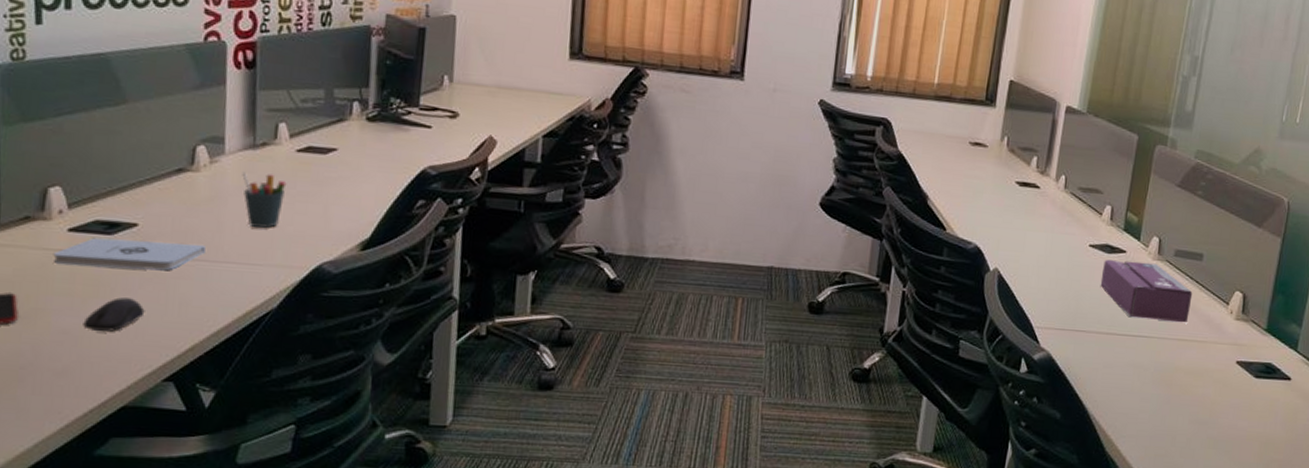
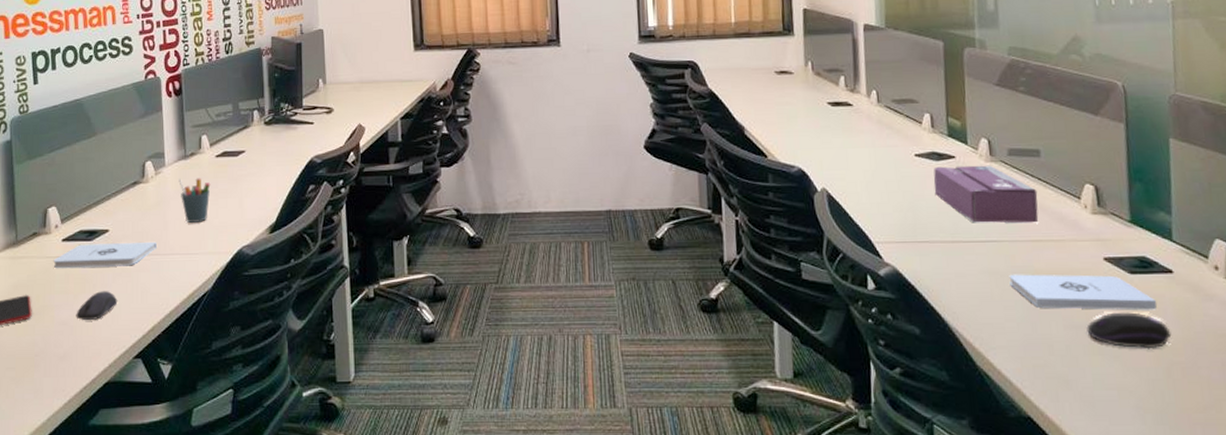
notepad: none [1150,369,1272,412] -> present [1009,274,1157,310]
computer mouse: none [1208,411,1277,447] -> present [1087,312,1172,349]

